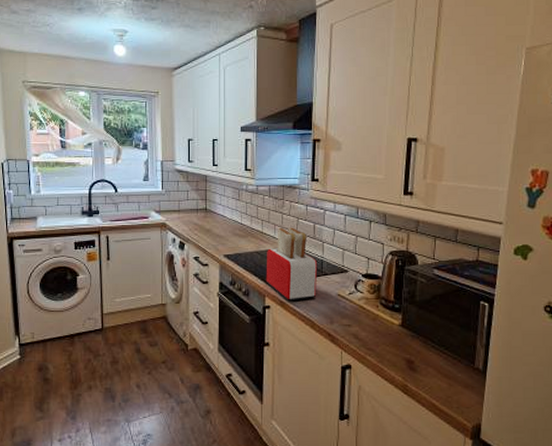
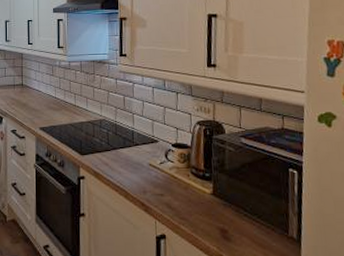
toaster: present [266,227,318,302] -> none [79,100,129,172]

